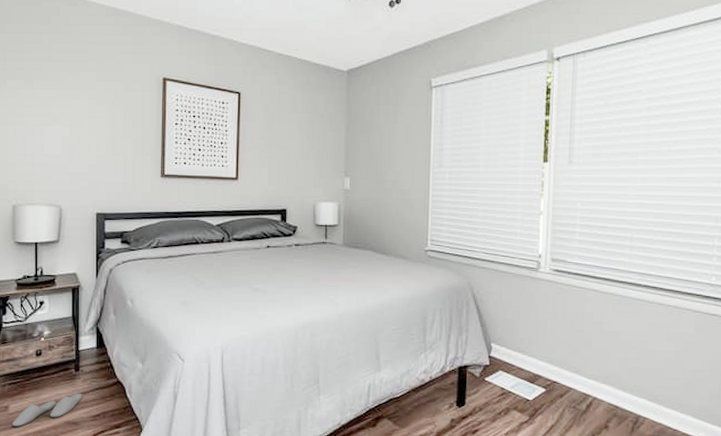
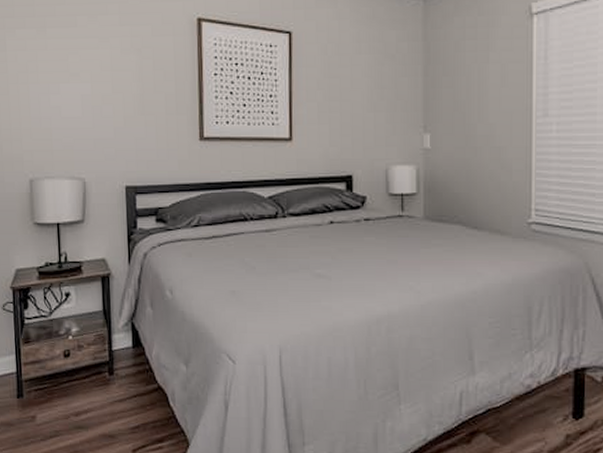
slippers: present [12,393,82,427] -> none [40,401,118,440]

